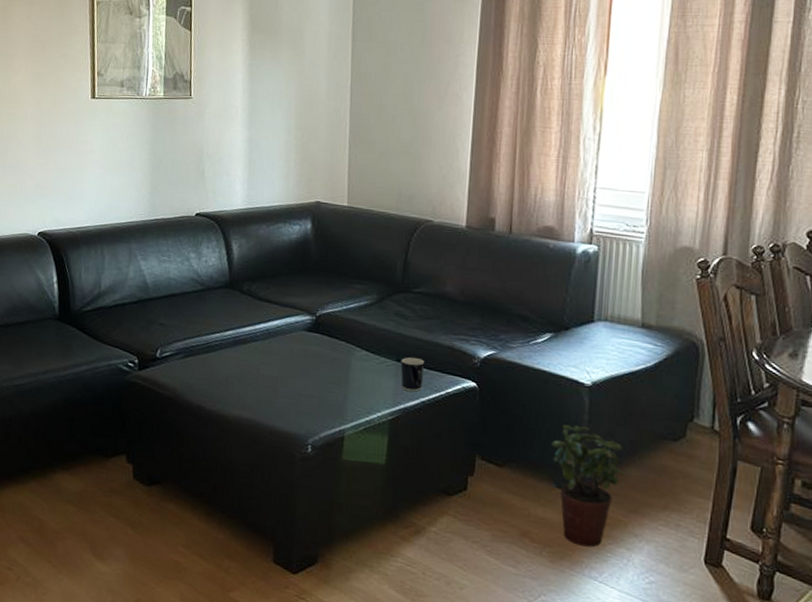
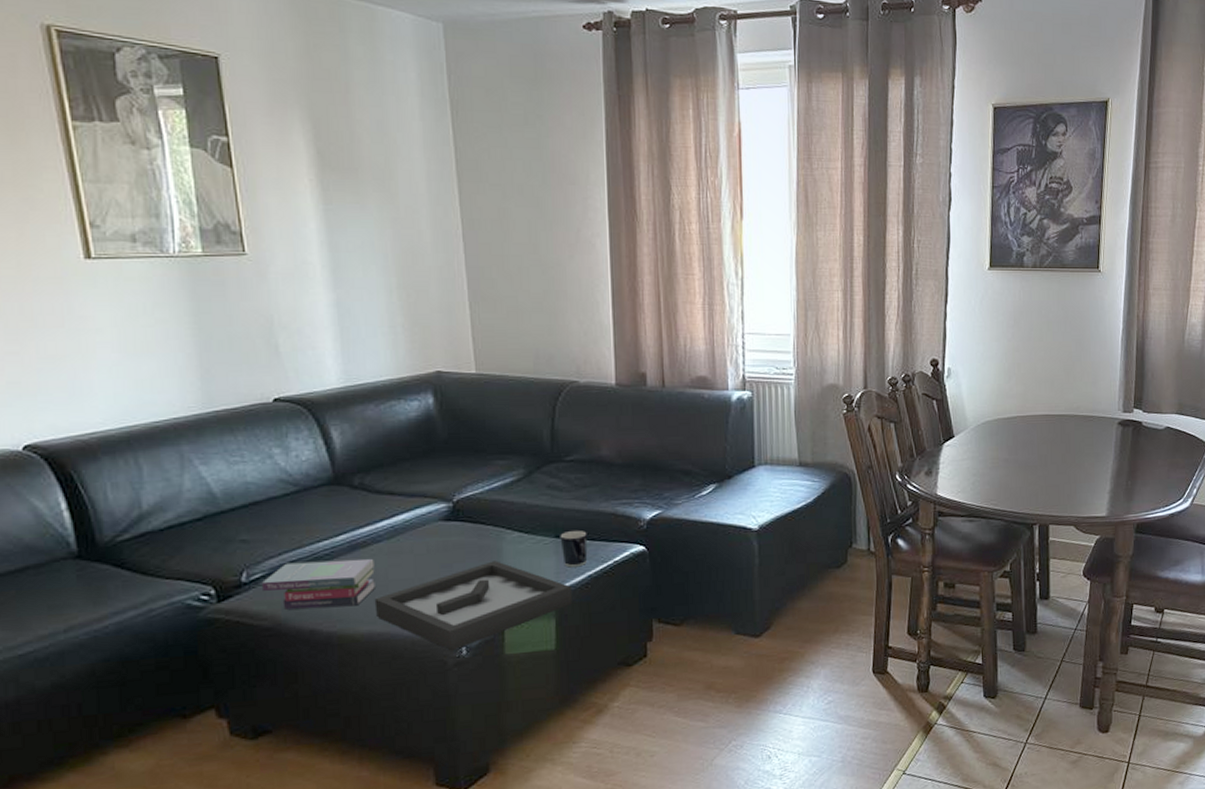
books: none [169,347,250,392] -> present [261,558,375,609]
decorative tray: none [246,373,406,447] -> present [374,561,573,651]
potted plant: present [551,425,625,547] -> none [726,570,797,685]

